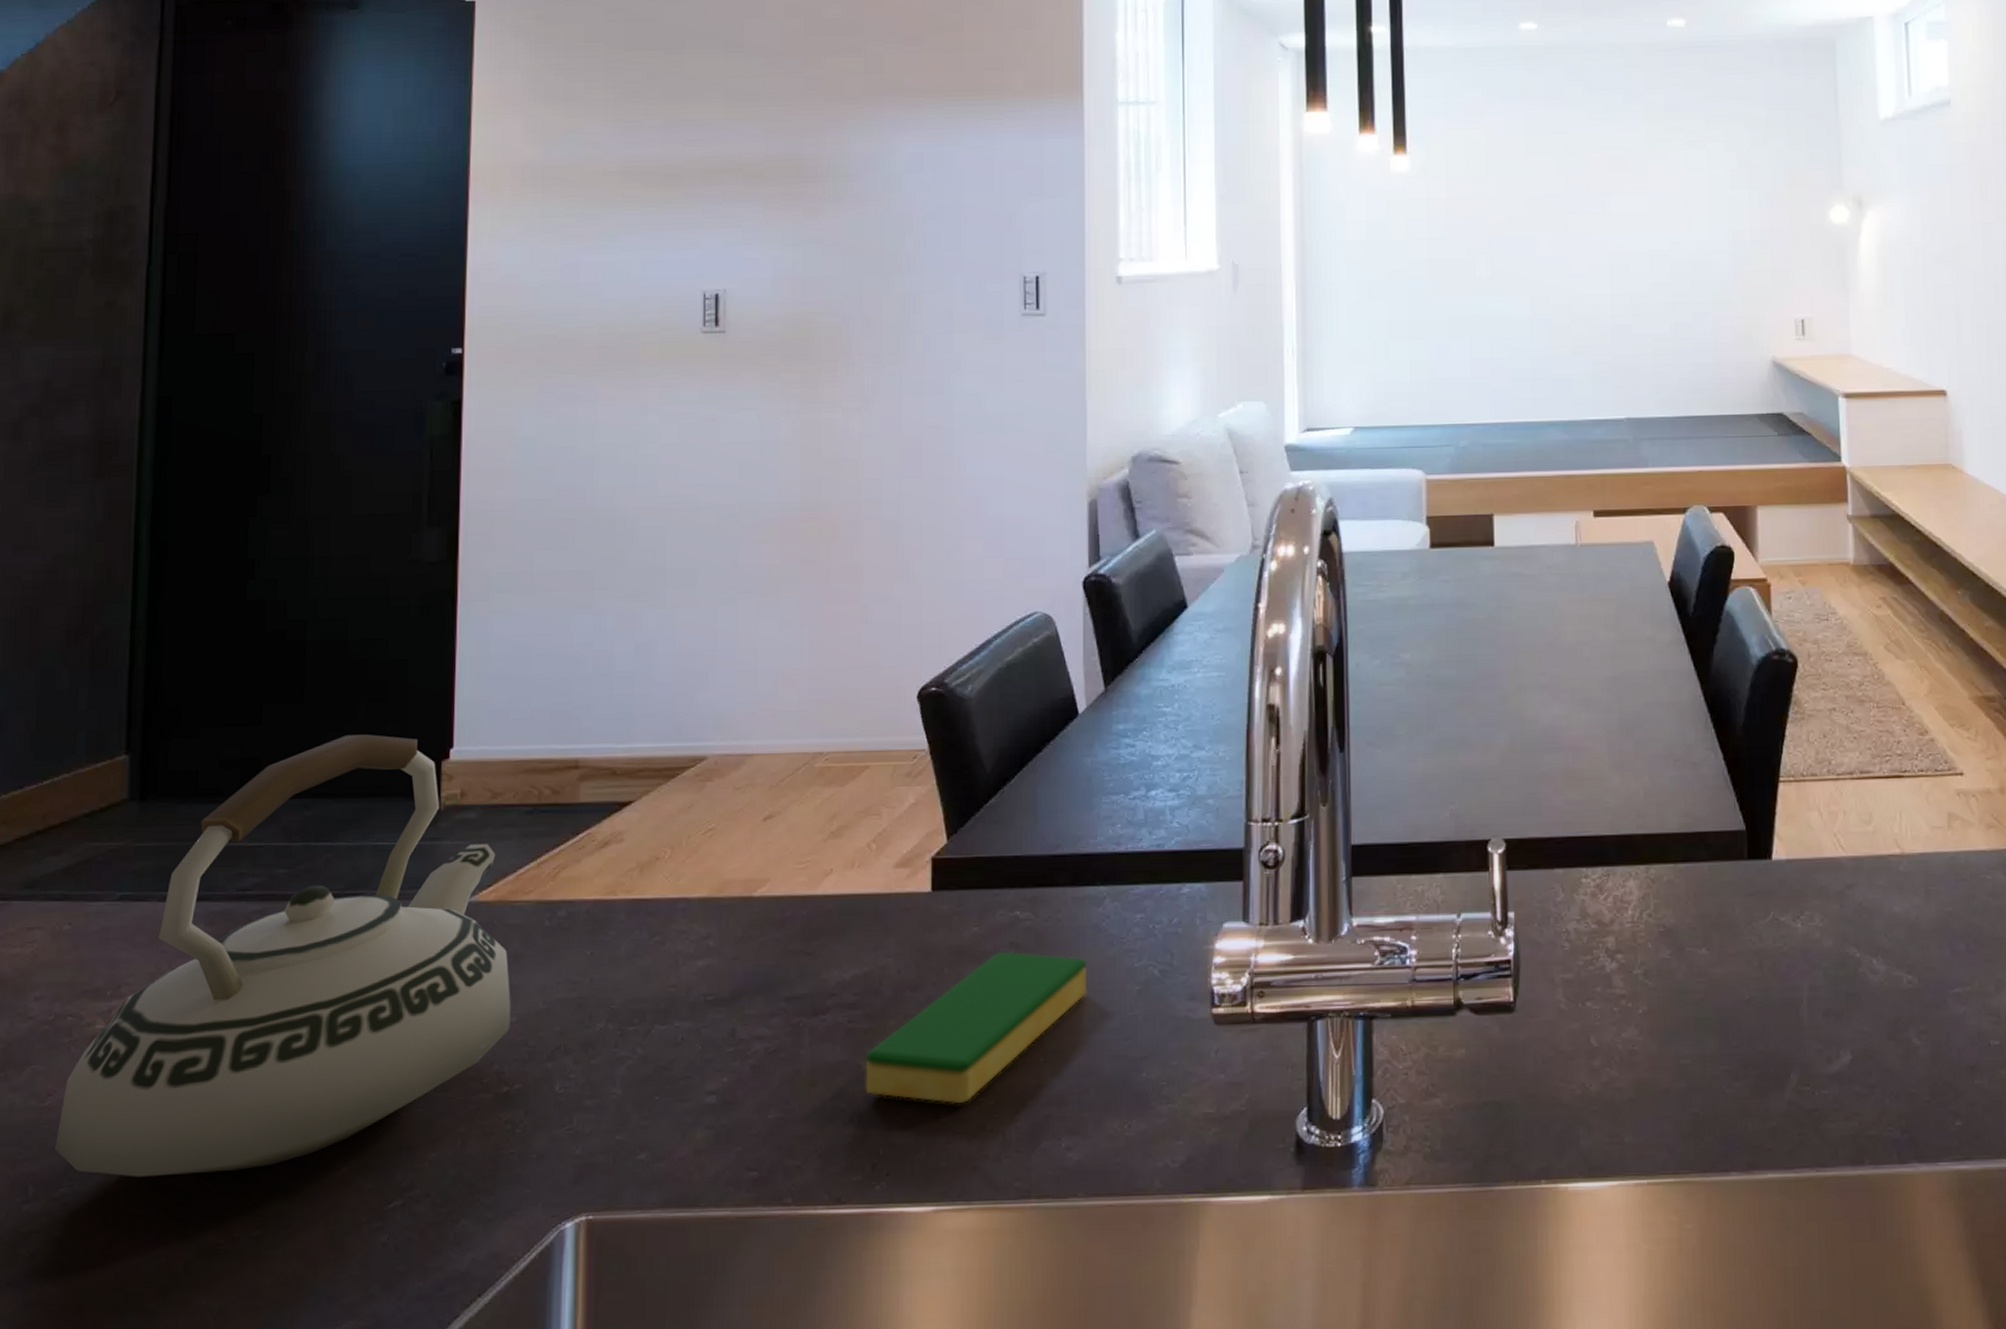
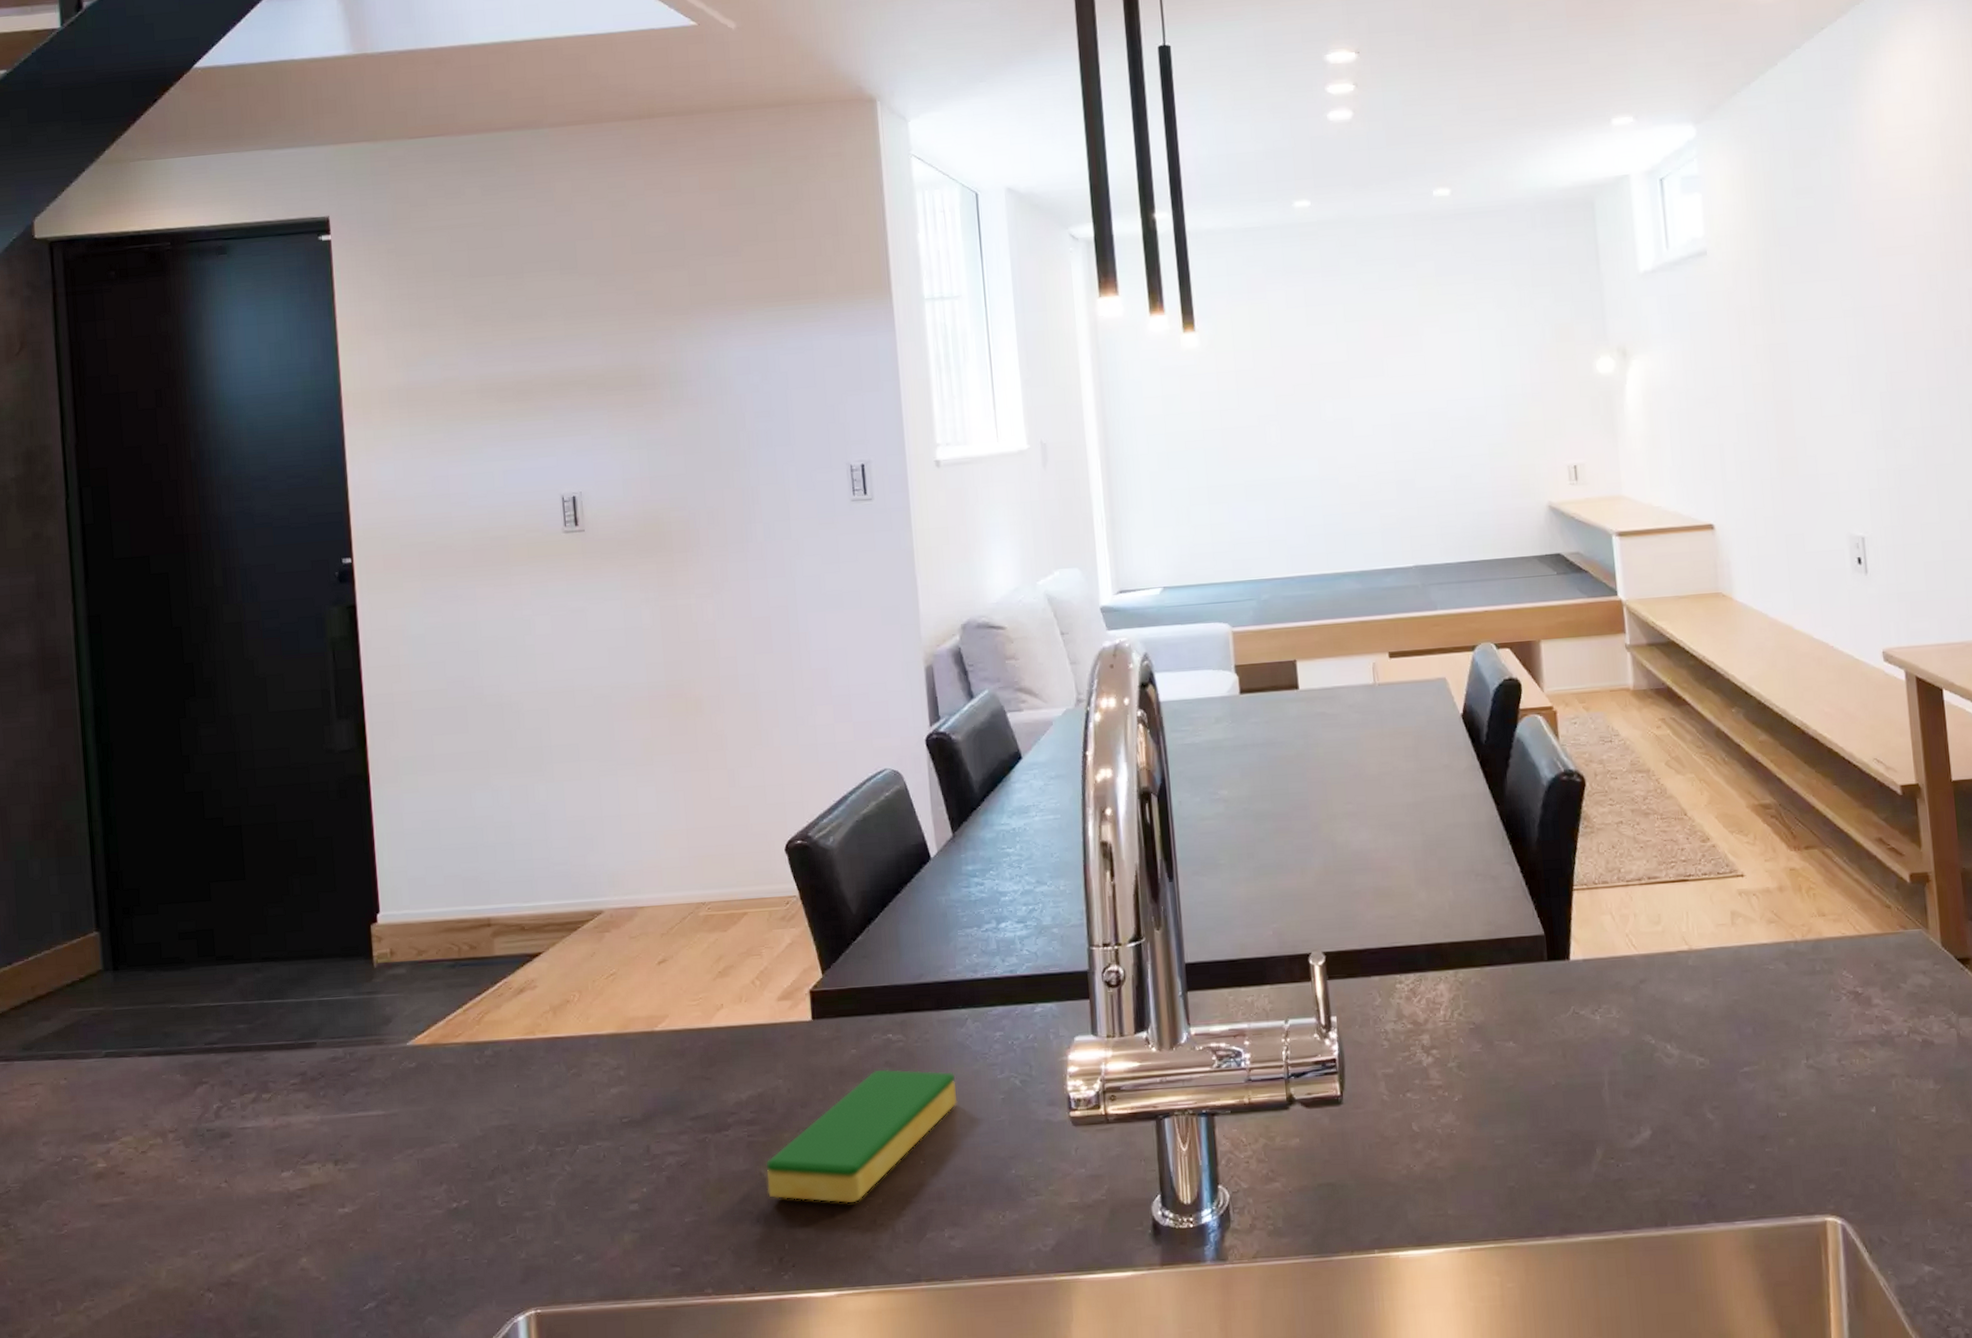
teakettle: present [55,734,511,1177] -> none [75,904,454,1291]

